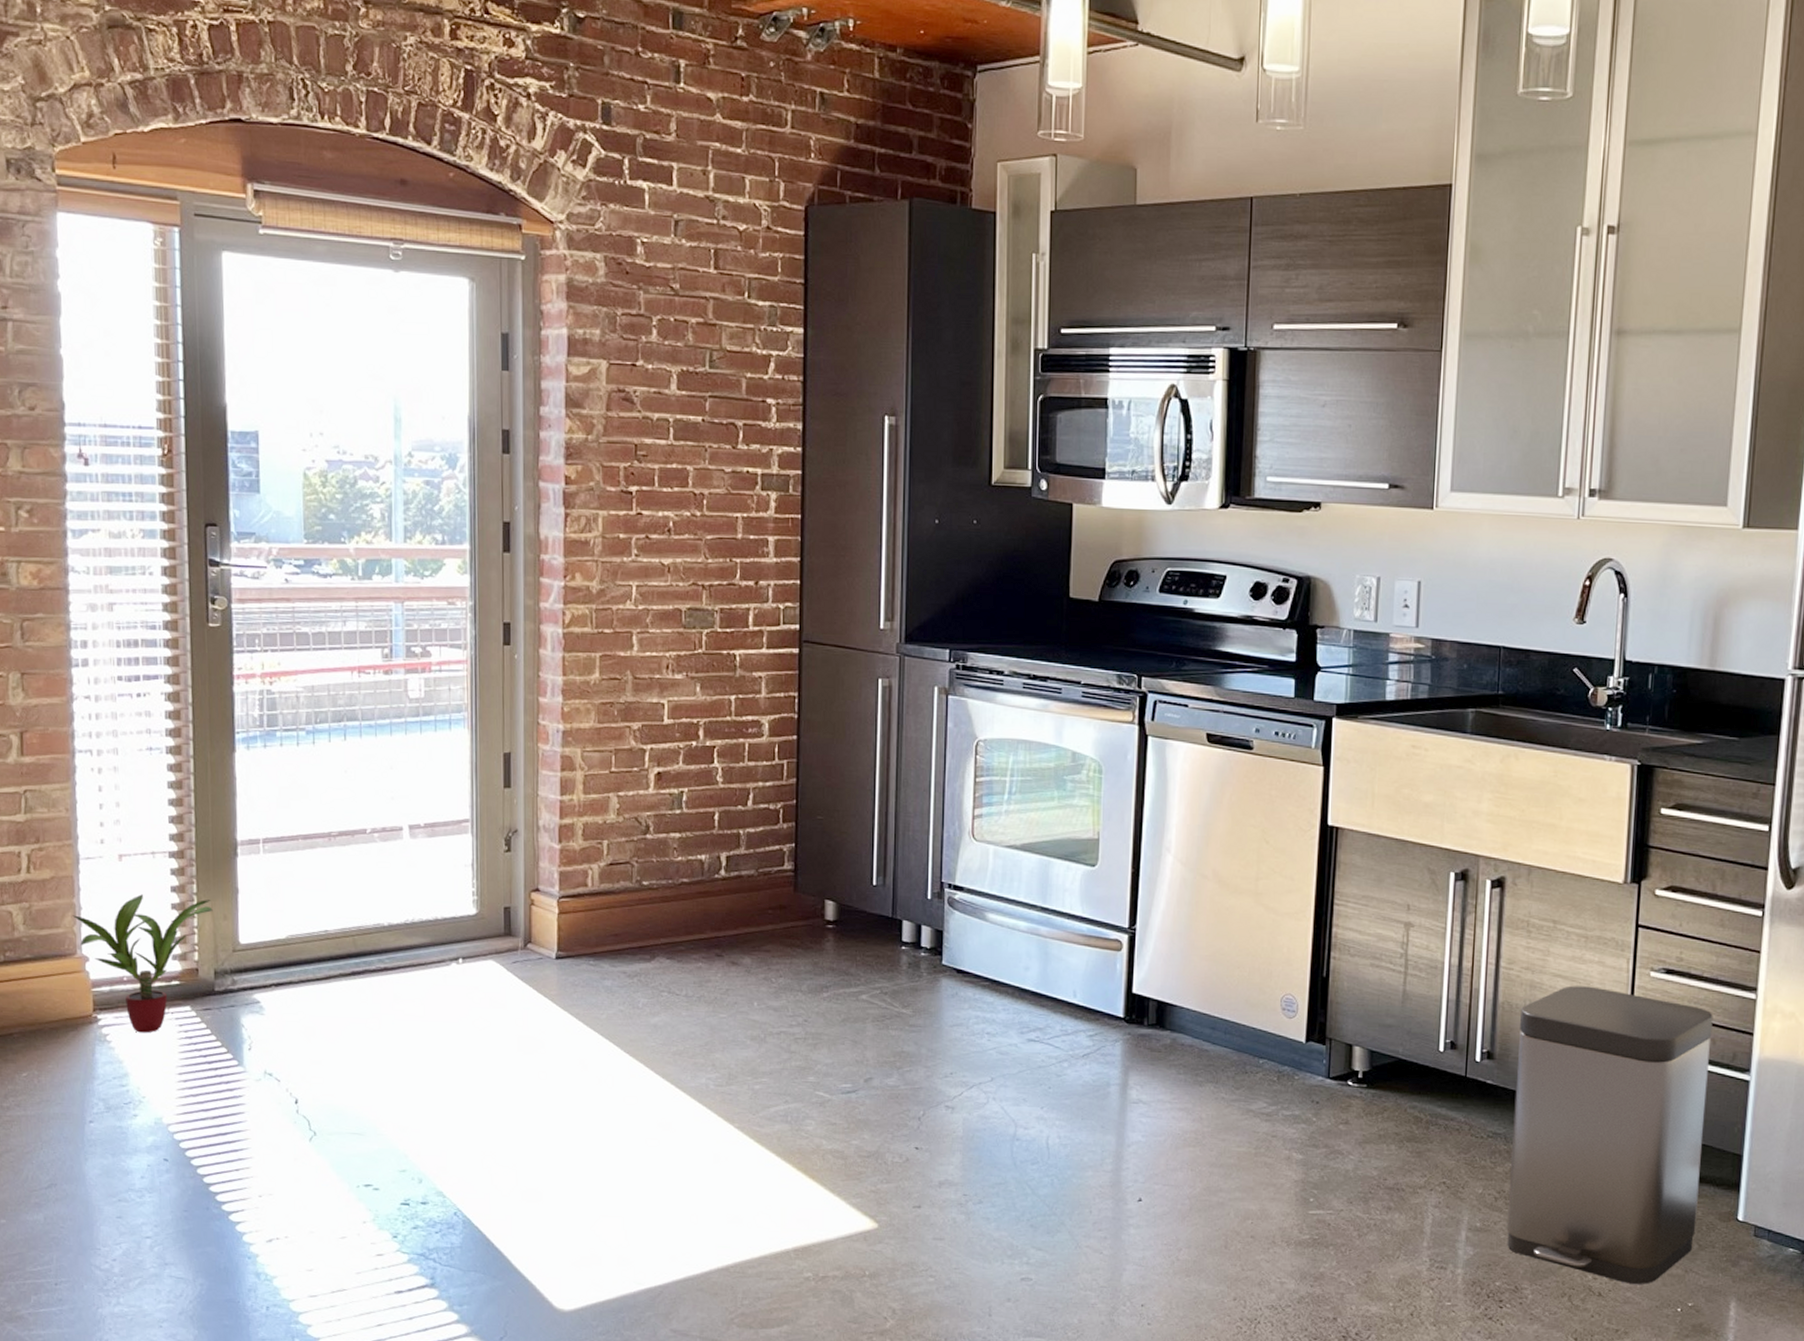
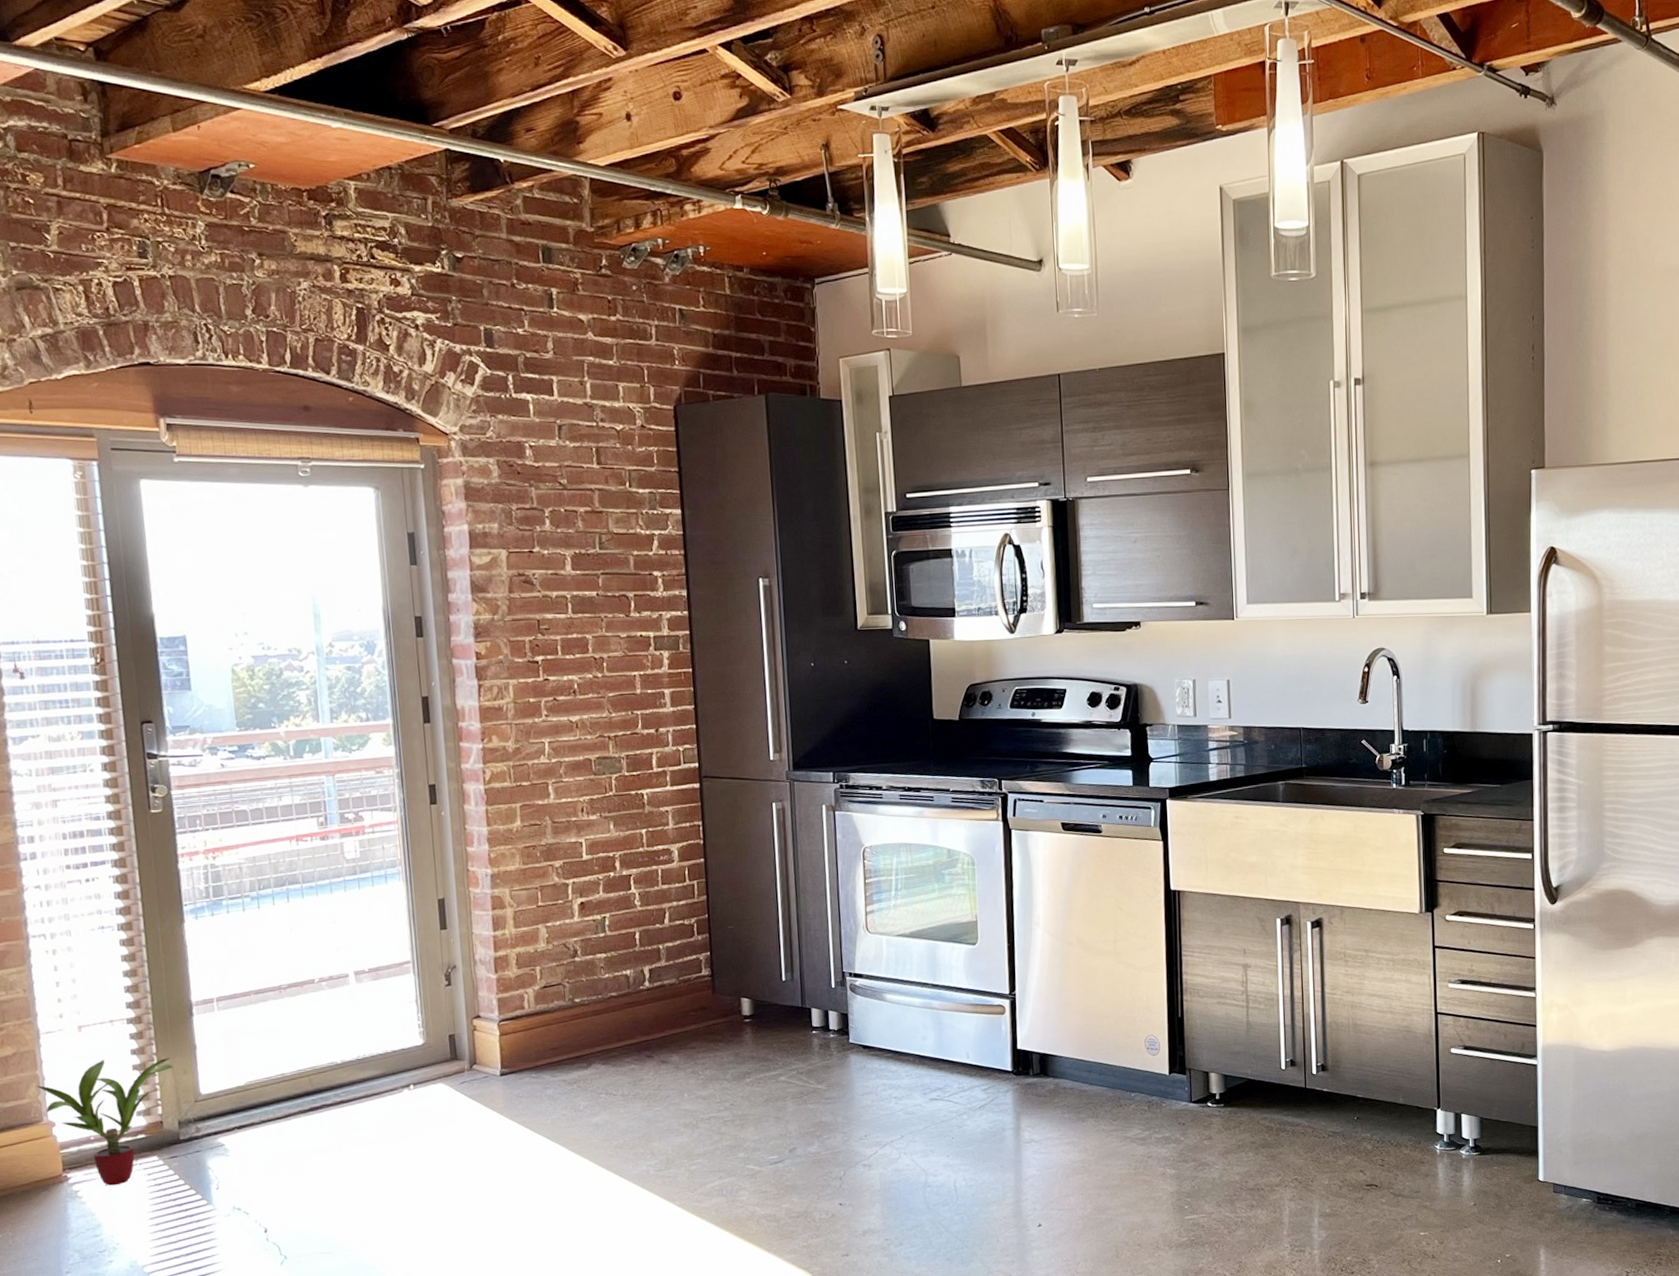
pedal bin: present [1506,985,1713,1284] -> none [1346,1001,1506,1245]

